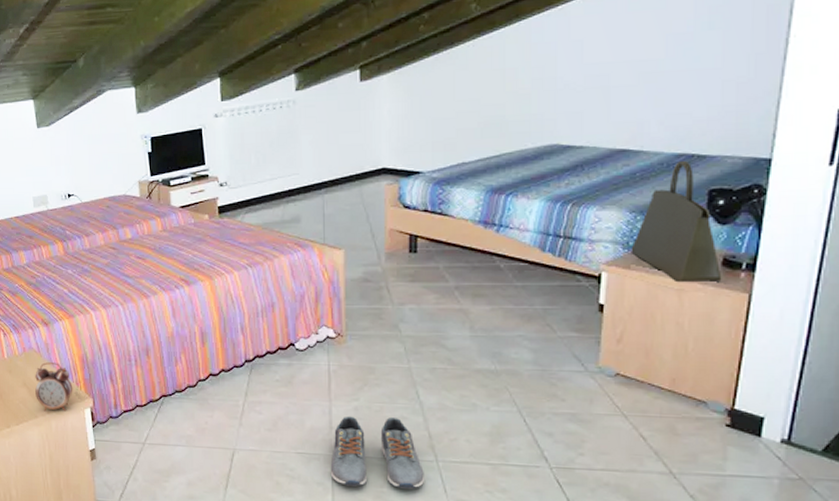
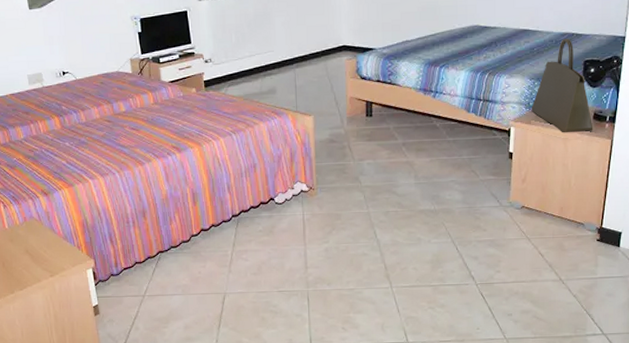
alarm clock: present [35,362,73,412] -> none [37,229,75,275]
shoe: present [330,416,424,490] -> none [306,255,382,315]

